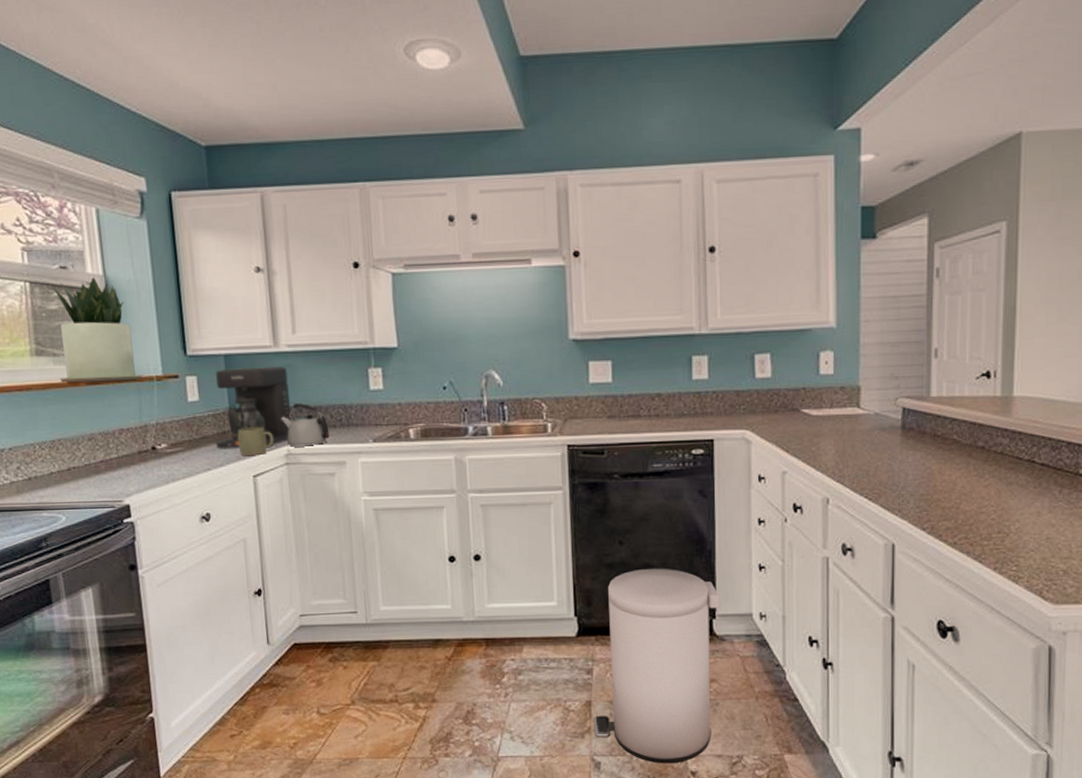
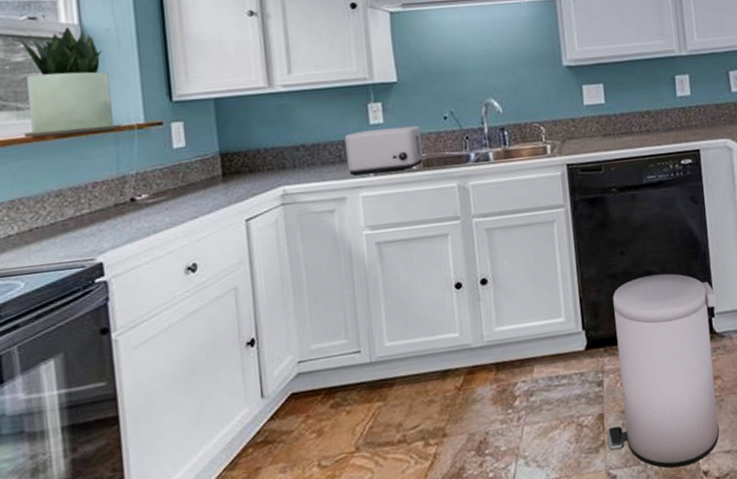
coffee maker: present [215,366,292,450] -> none [203,106,288,196]
mug: present [237,426,274,456] -> none [228,168,268,201]
kettle: present [280,402,330,448] -> none [275,142,328,188]
toaster: none [345,394,422,440] -> present [344,125,424,175]

